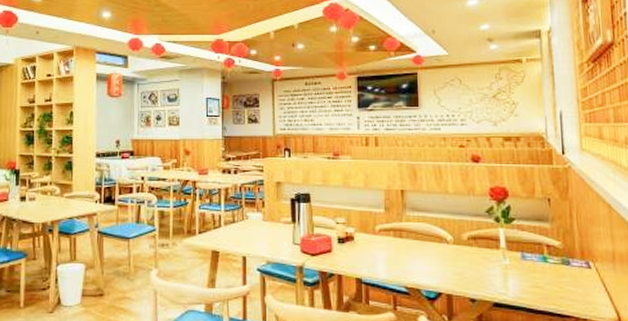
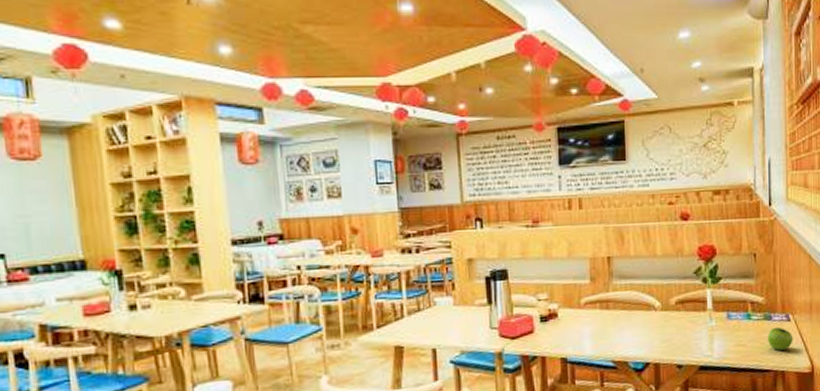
fruit: none [567,273,596,297] -> present [768,327,793,351]

